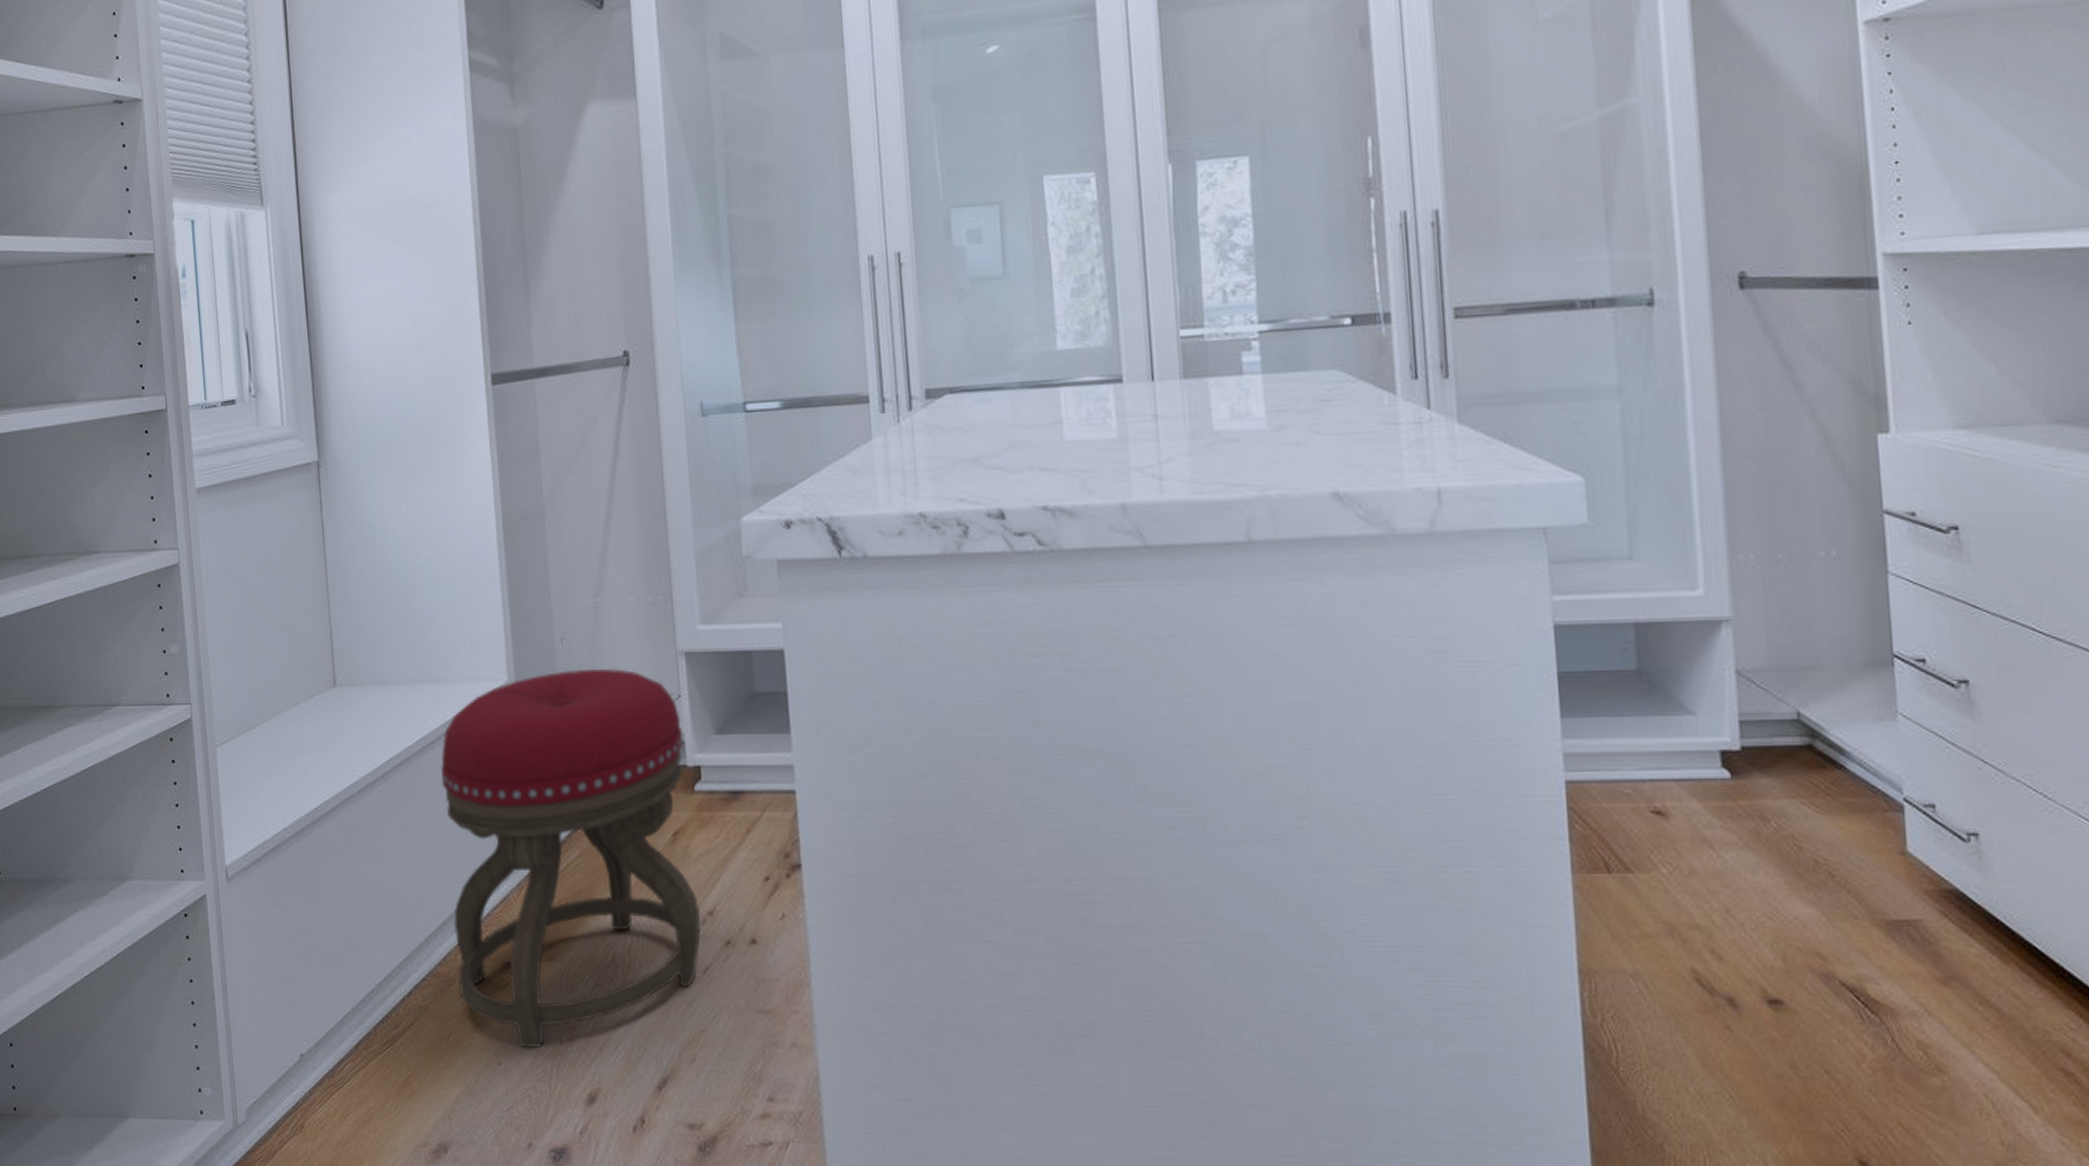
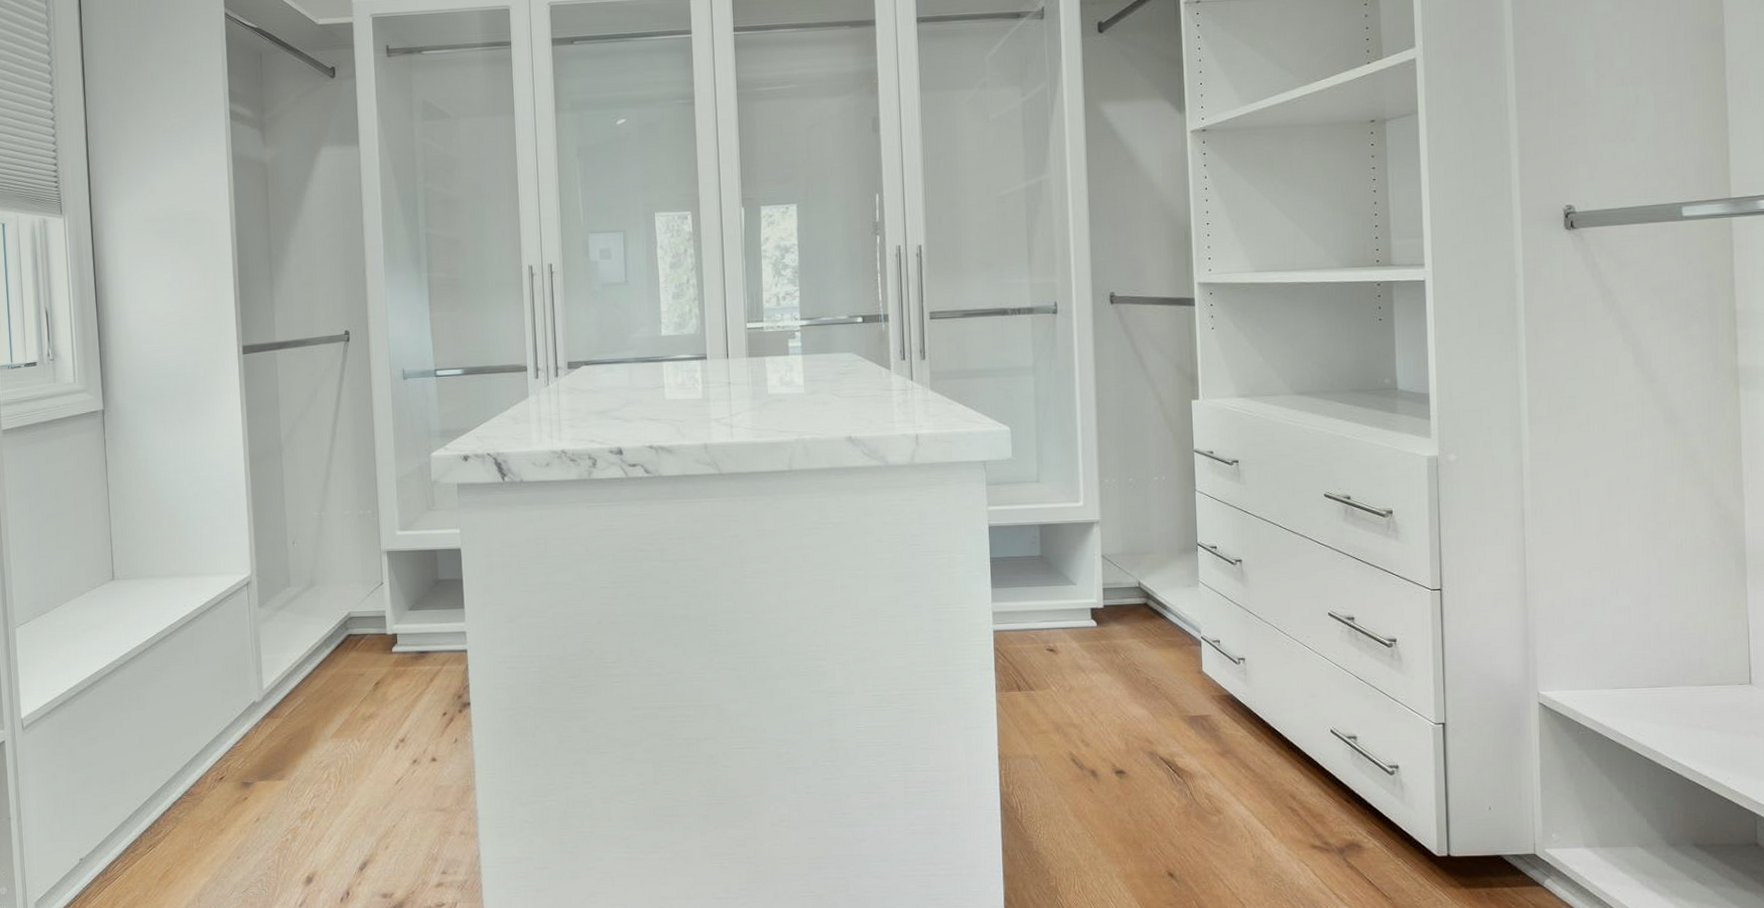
stool: present [440,668,701,1049] -> none [196,563,395,845]

